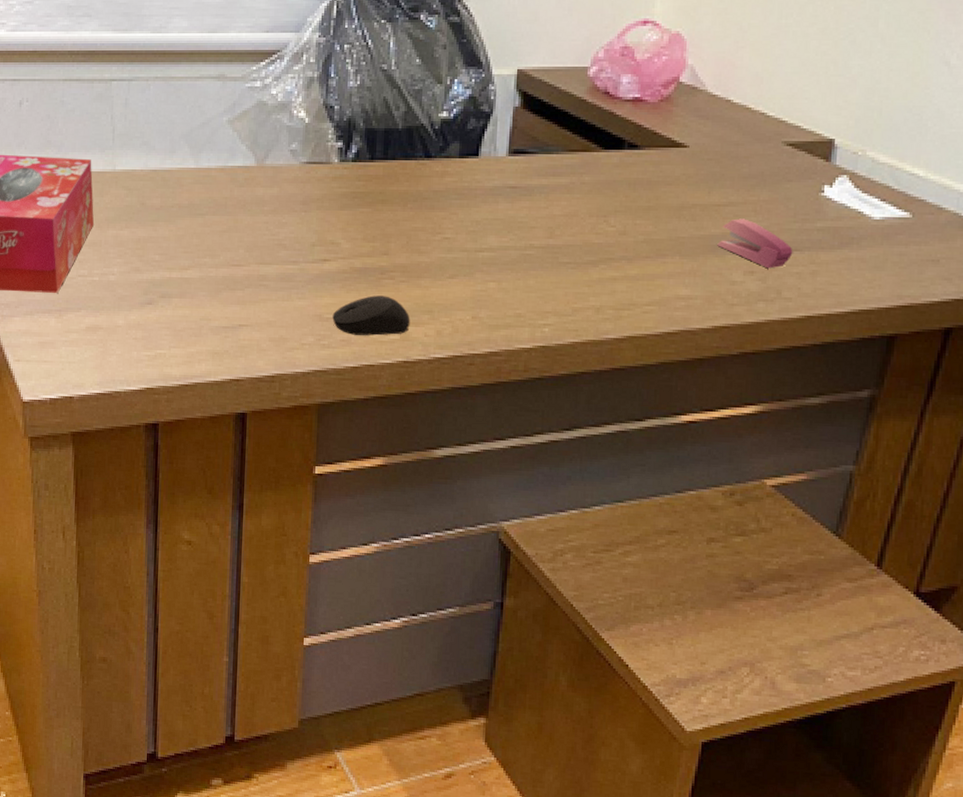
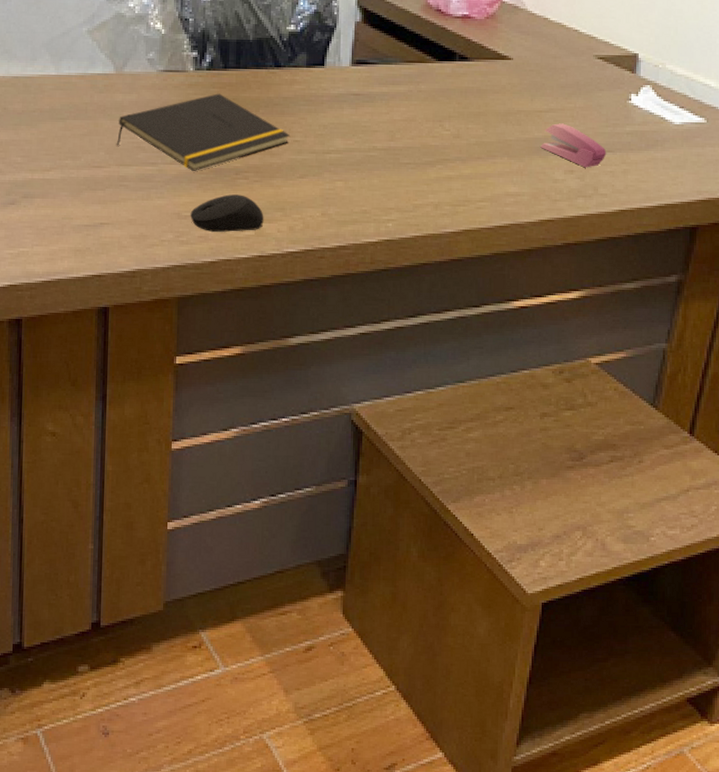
notepad: none [256,187,440,270] -> present [116,93,290,171]

